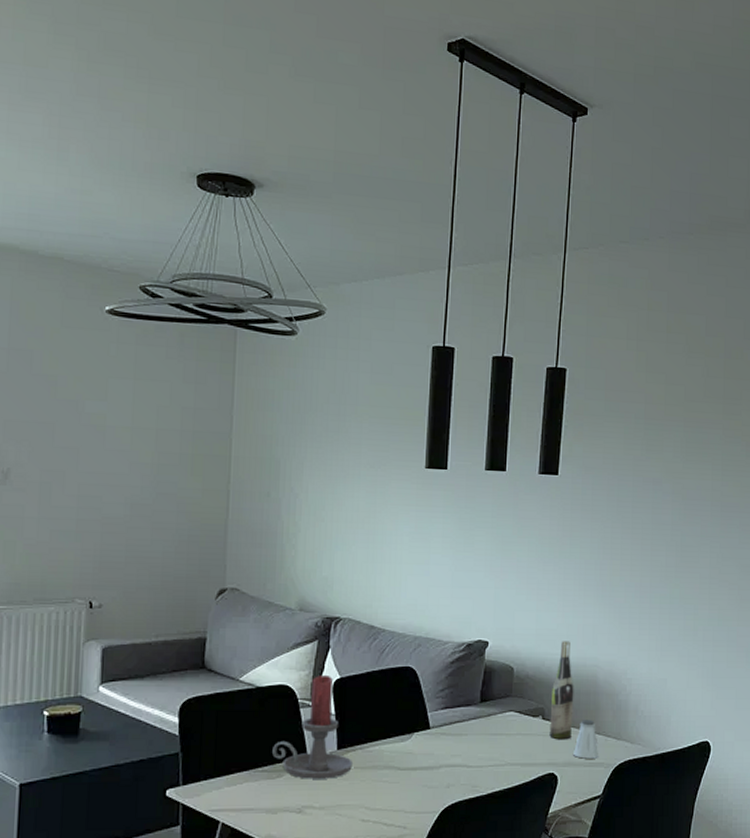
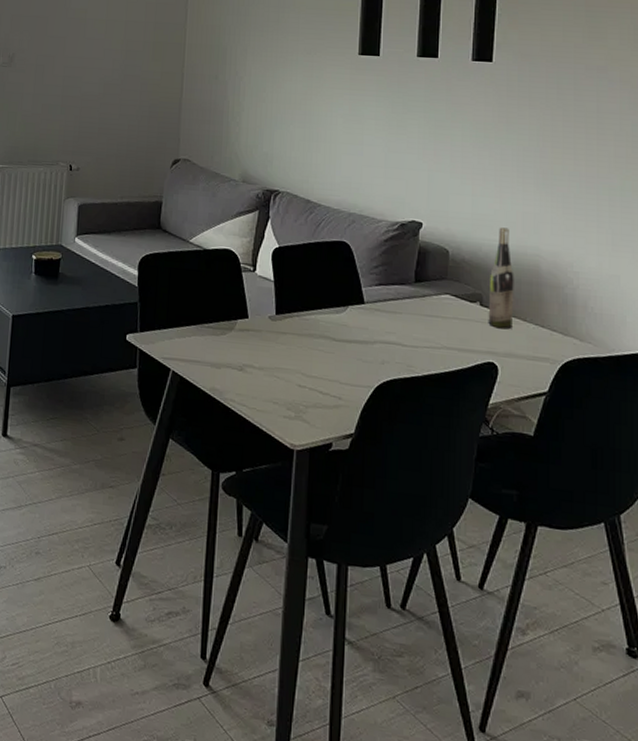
candle holder: present [272,674,354,779] -> none [217,242,291,342]
saltshaker: present [573,719,598,759] -> none [515,310,543,353]

